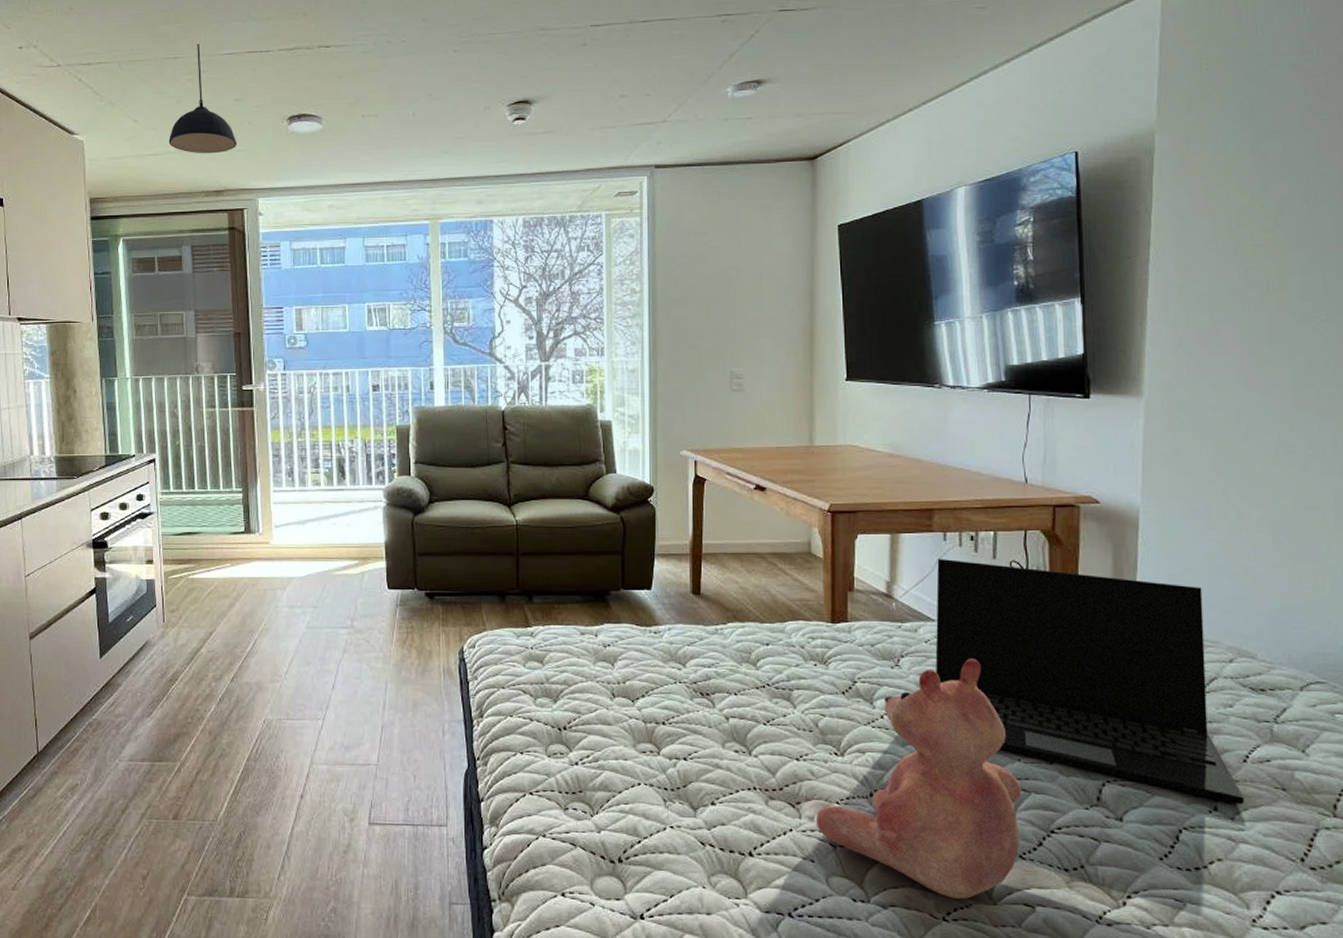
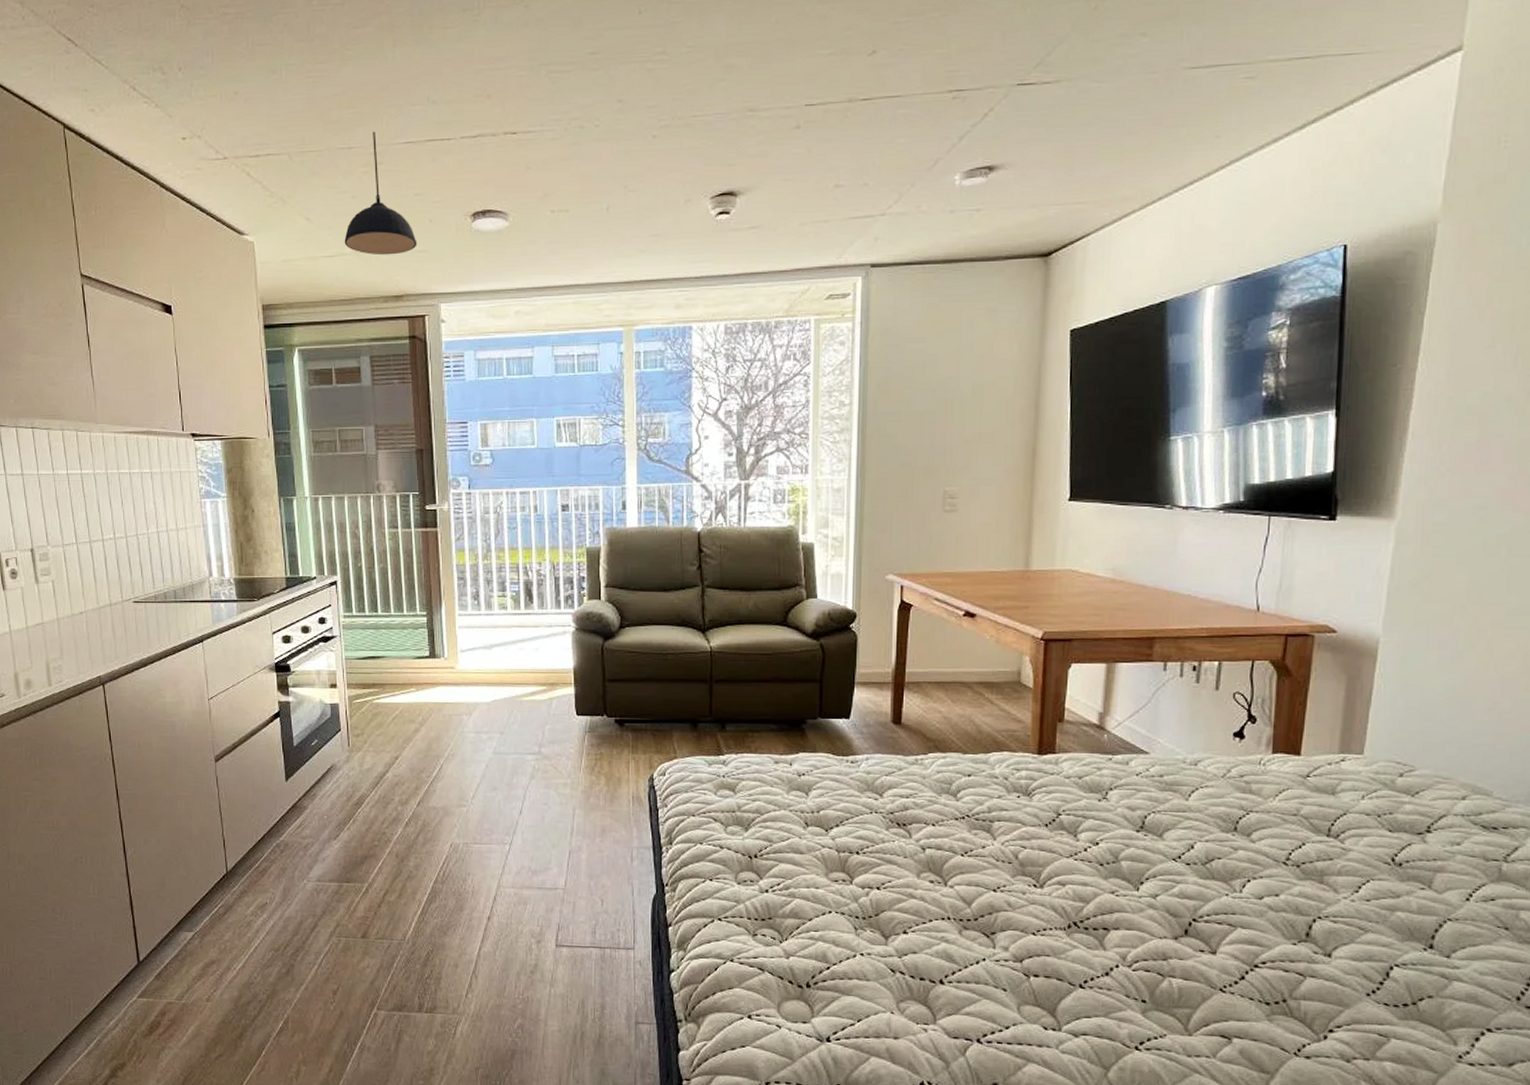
teddy bear: present [815,658,1022,899] -> none [1010,792,1227,1029]
laptop: present [935,558,1245,805] -> none [1145,689,1463,943]

